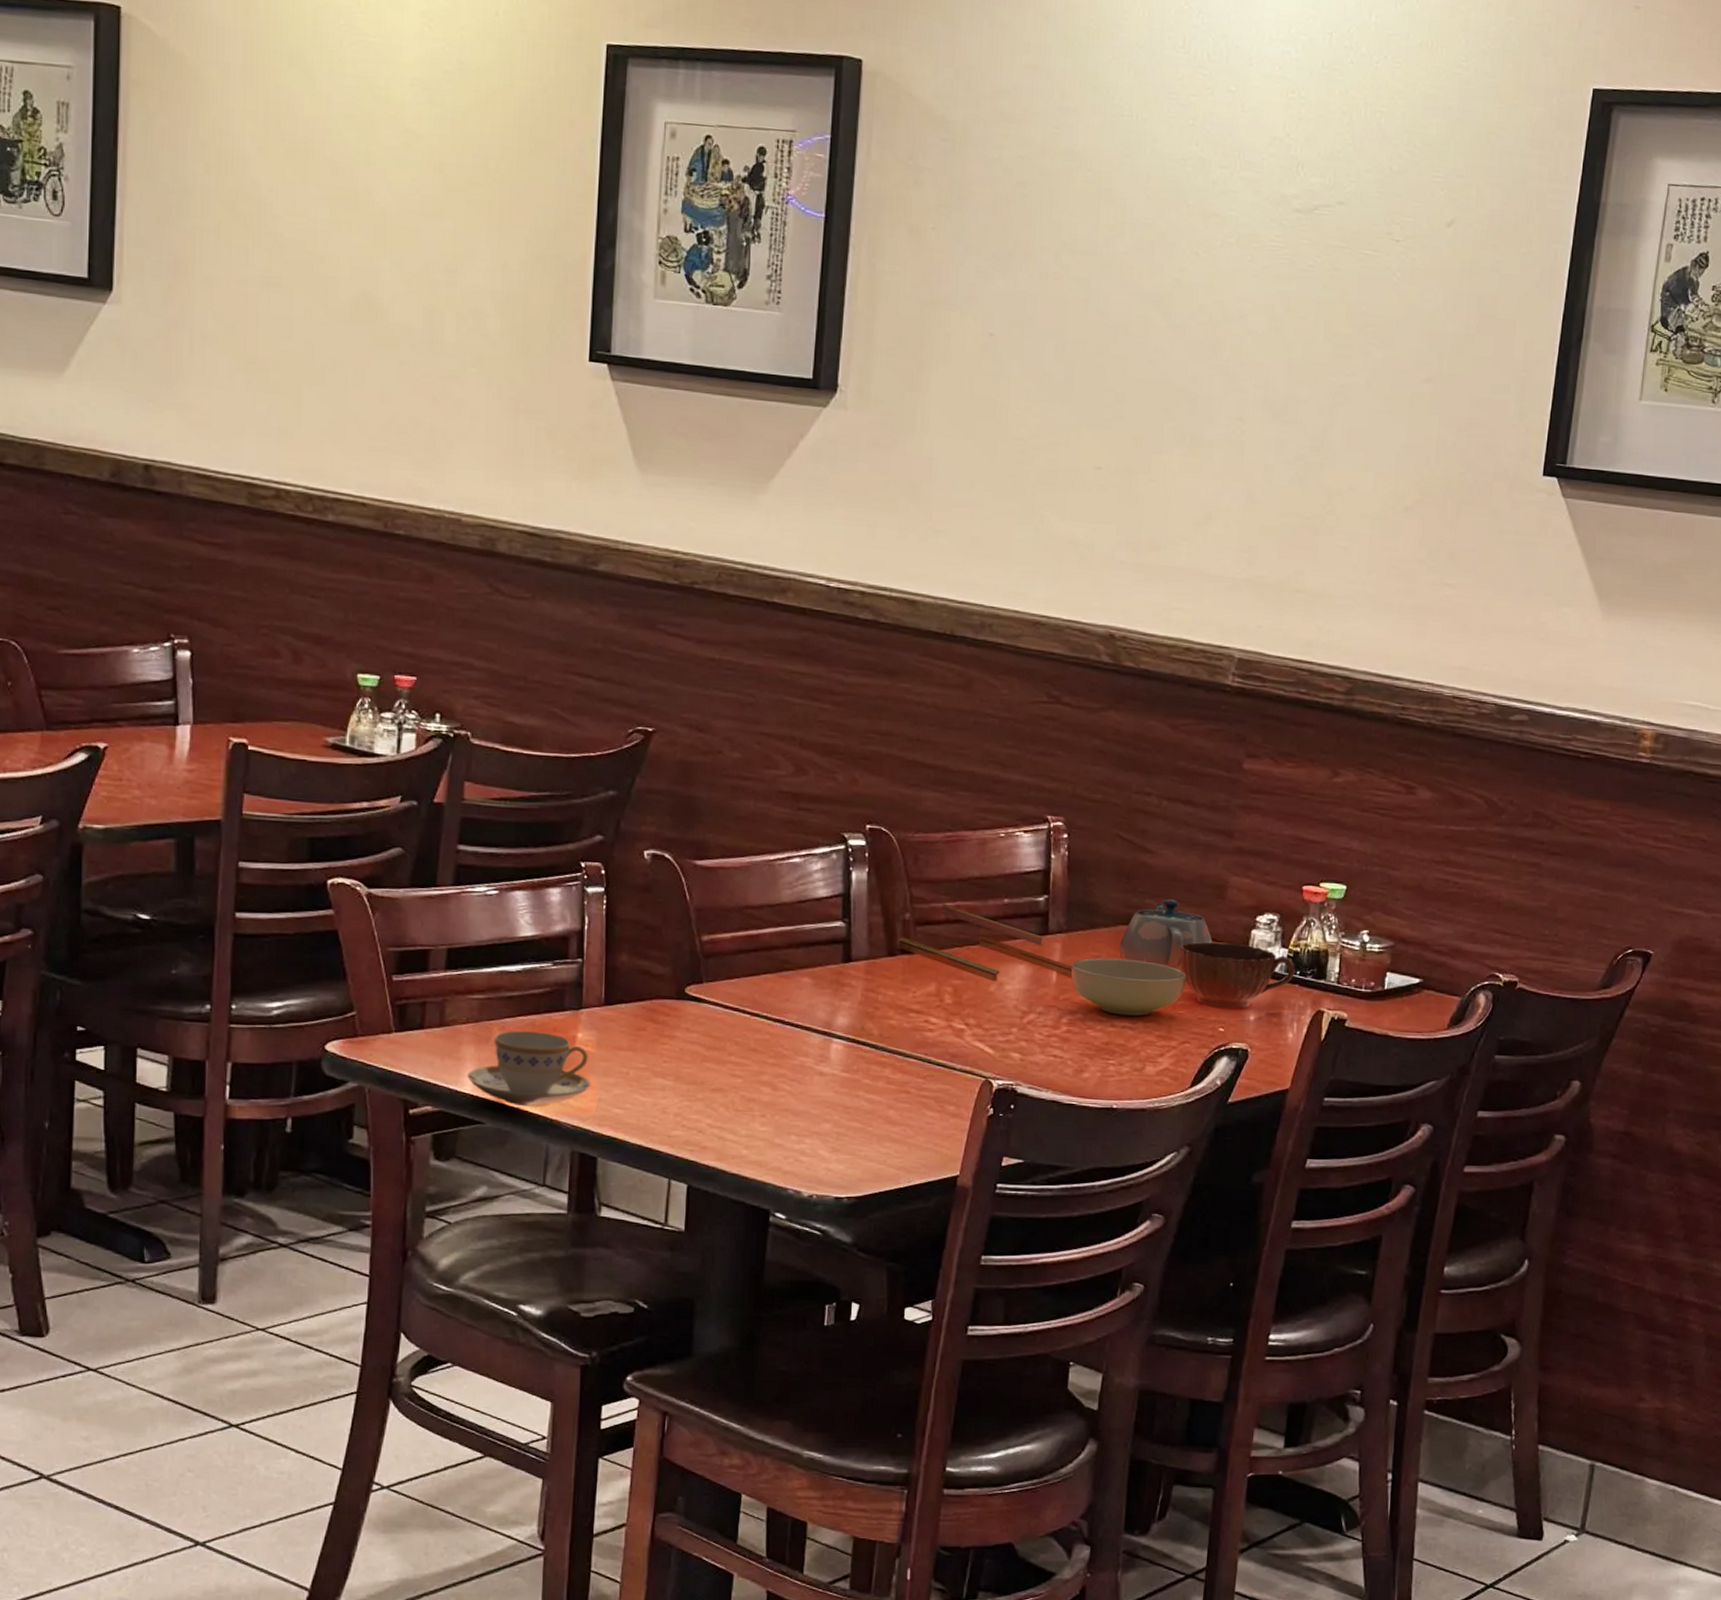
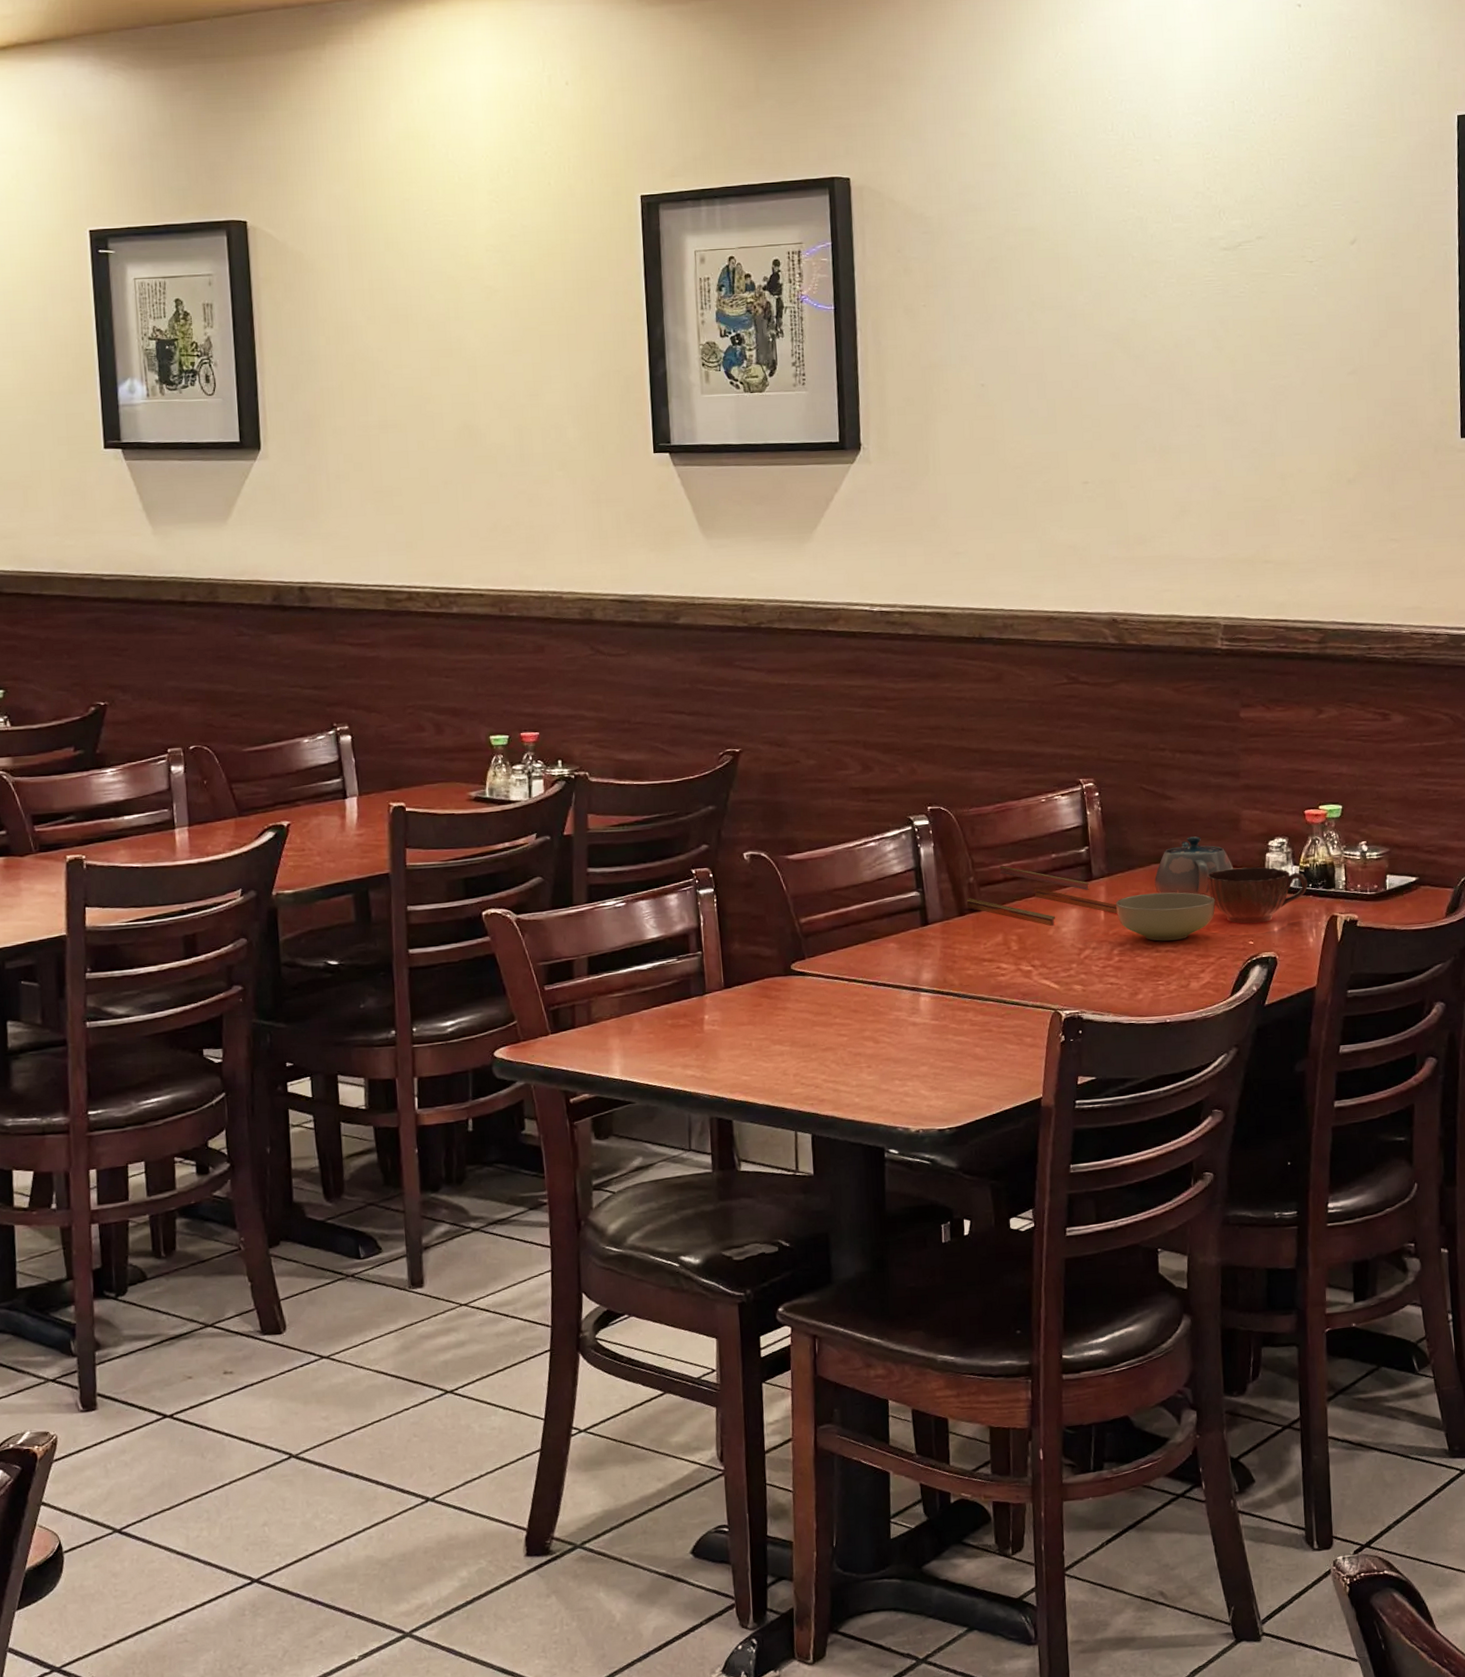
teacup: present [467,1031,591,1108] -> none [615,1018,721,1085]

